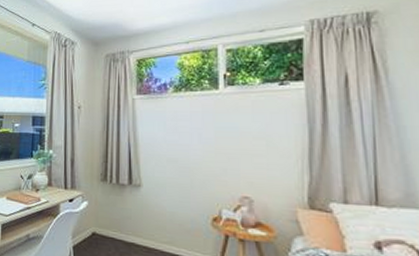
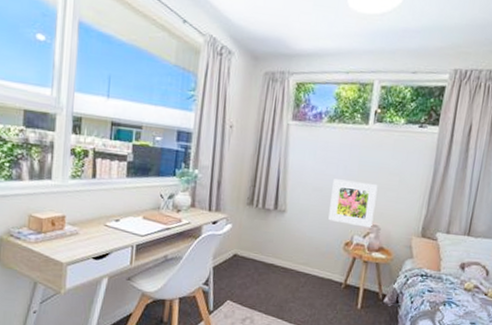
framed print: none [188,148,243,200] -> present [328,179,378,228]

